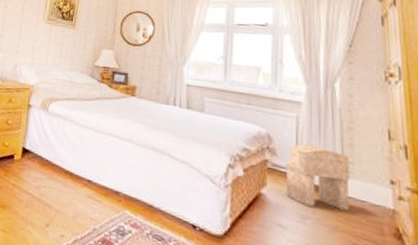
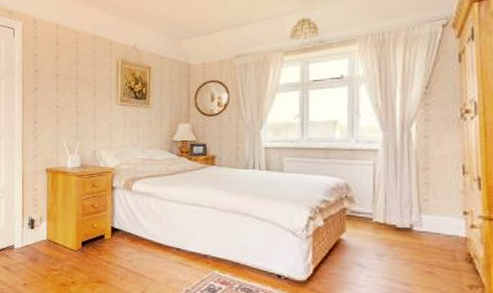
stool: present [285,144,350,211] -> none [363,189,425,245]

